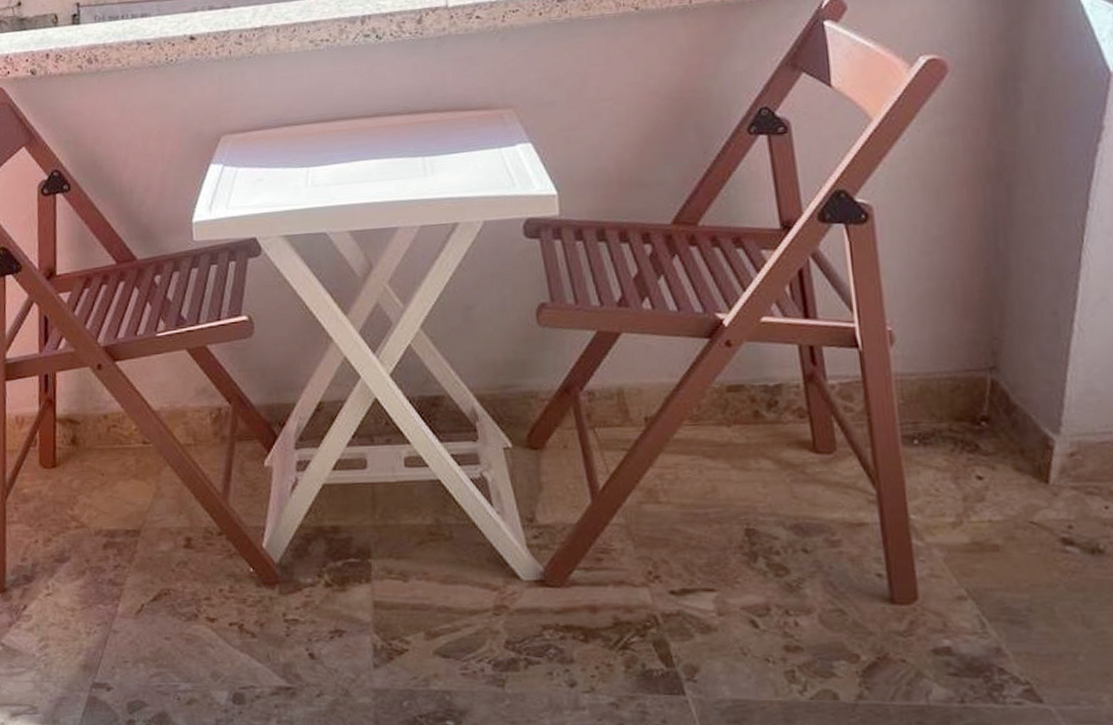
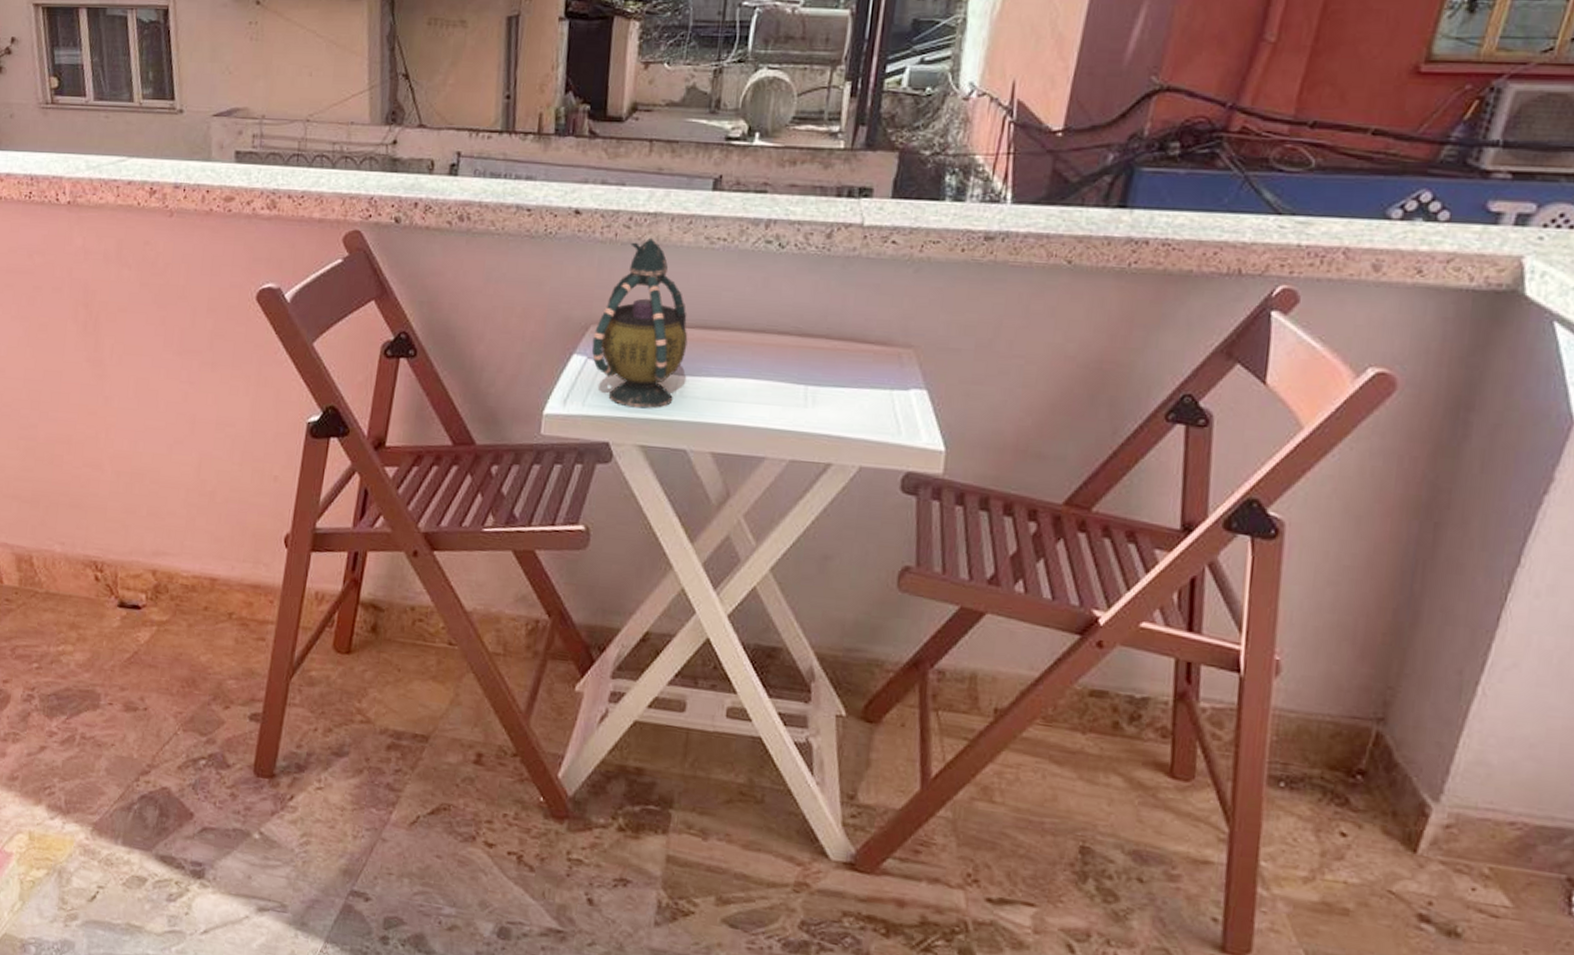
teapot: none [225,49,311,204] -> present [591,237,688,409]

